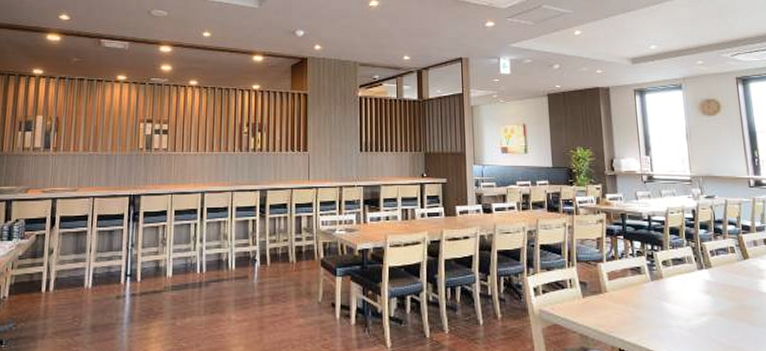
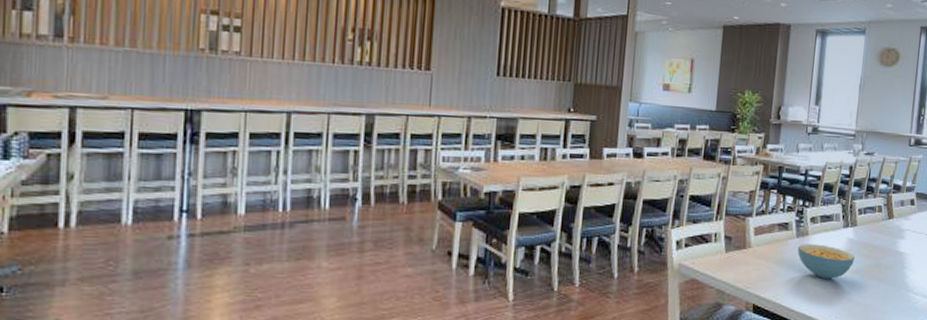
cereal bowl: none [654,287,716,321] -> present [797,244,854,279]

